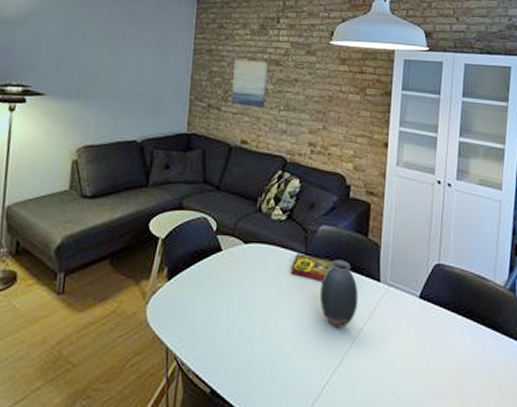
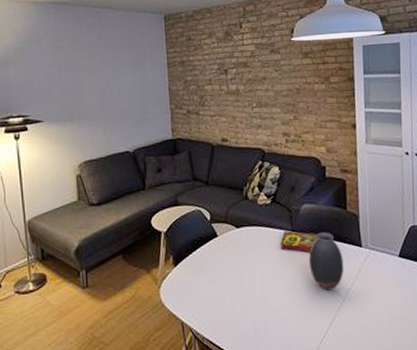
wall art: present [232,59,267,109] -> none [205,65,239,108]

